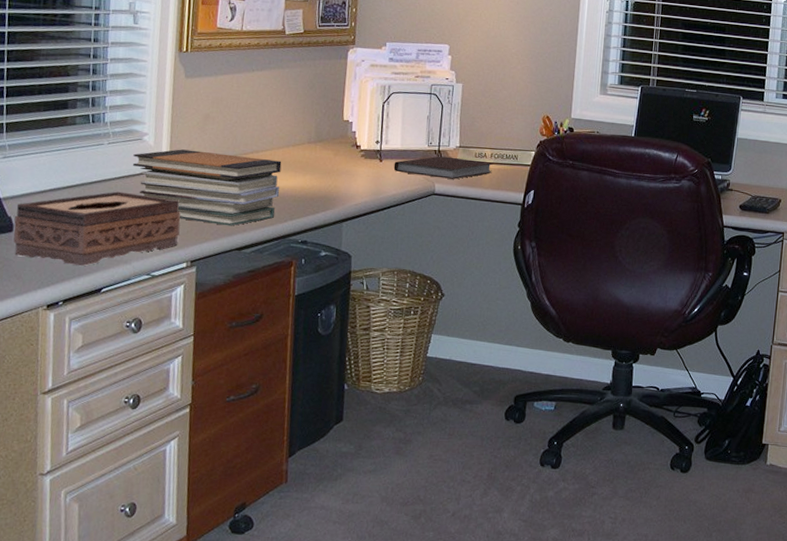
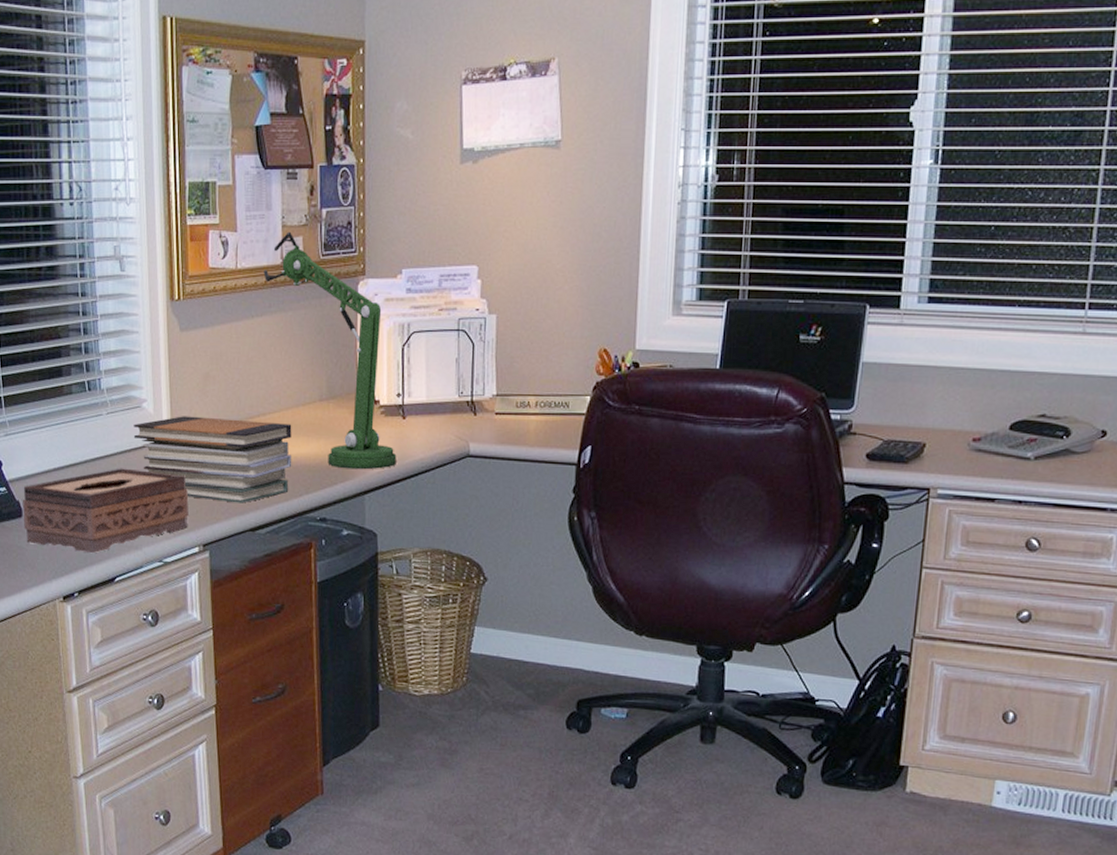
desk lamp: none [266,4,373,202] -> present [263,231,397,470]
notebook: present [393,156,494,179] -> none [419,408,540,436]

